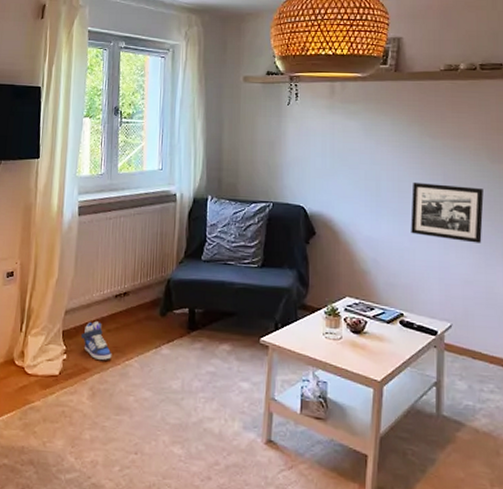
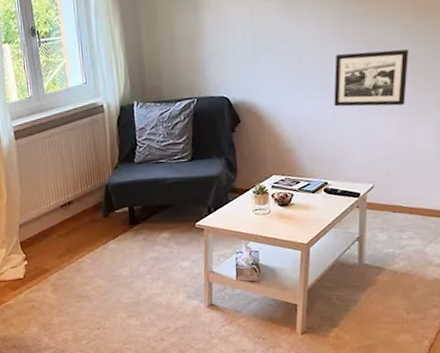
sneaker: present [80,322,112,360] -> none [36,230,66,261]

